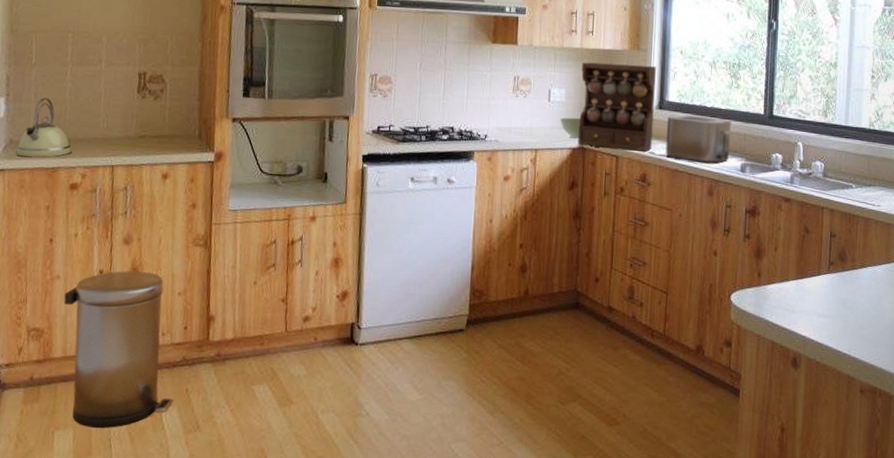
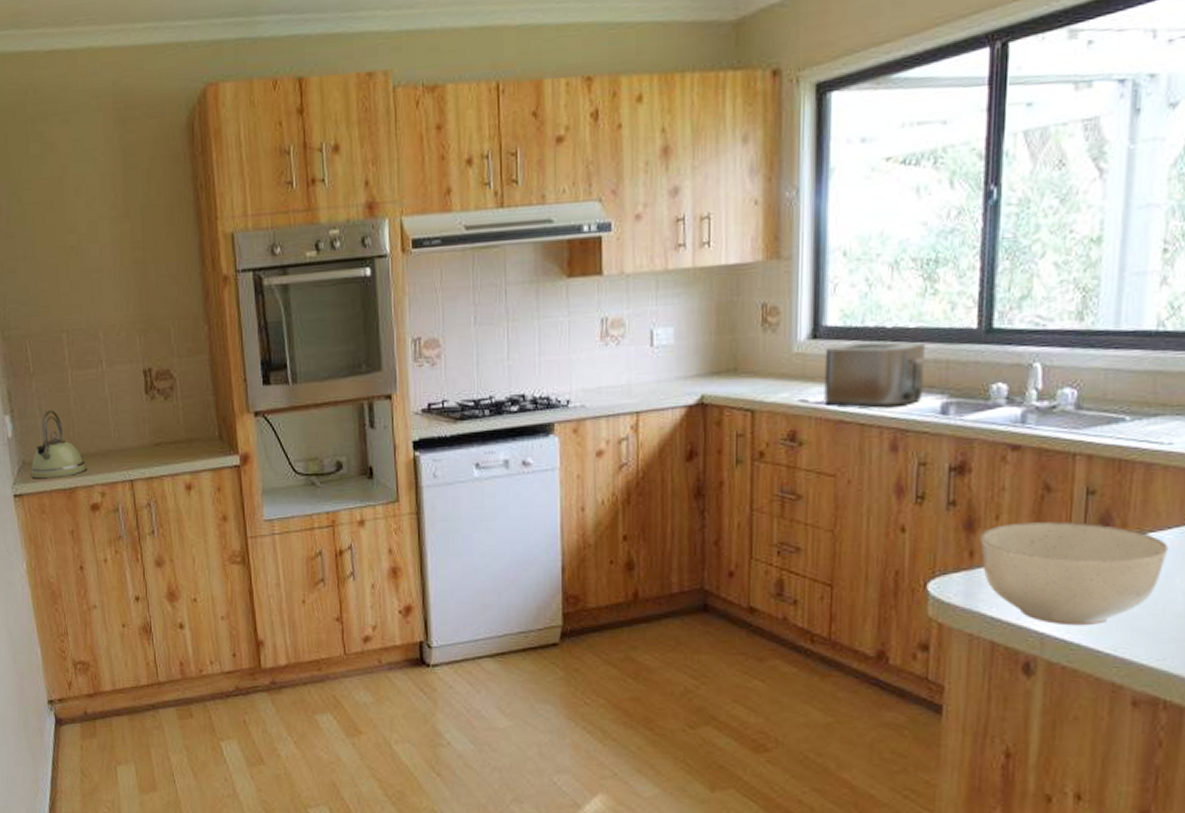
pedal bin: present [63,271,174,428] -> none [104,596,233,762]
bowl: present [560,117,581,139] -> none [669,364,699,393]
spice rack: present [577,62,656,153] -> none [695,278,806,402]
bowl: none [765,254,880,332] -> present [980,522,1169,626]

